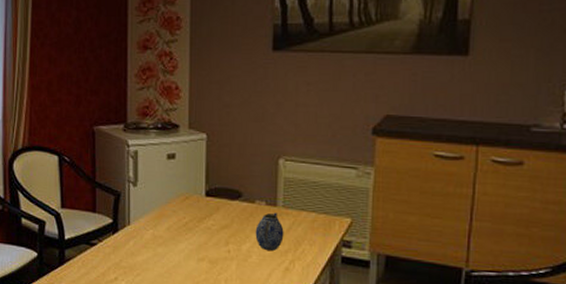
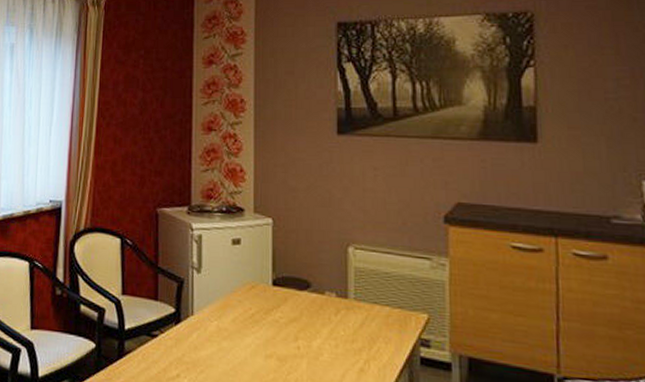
teapot: present [255,212,284,250] -> none [326,305,357,348]

